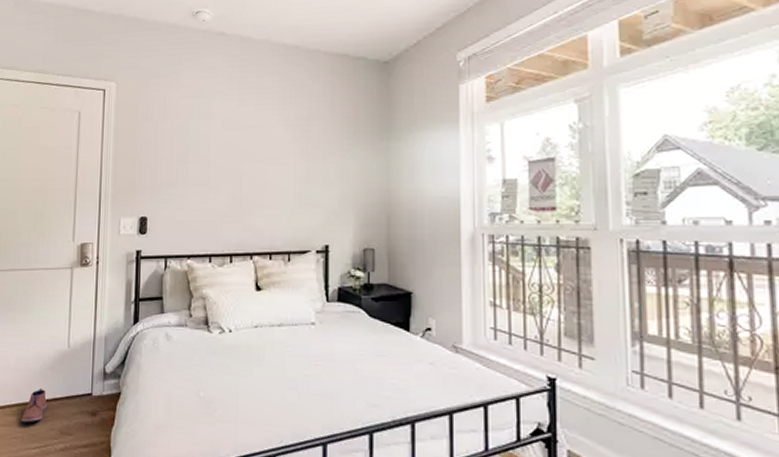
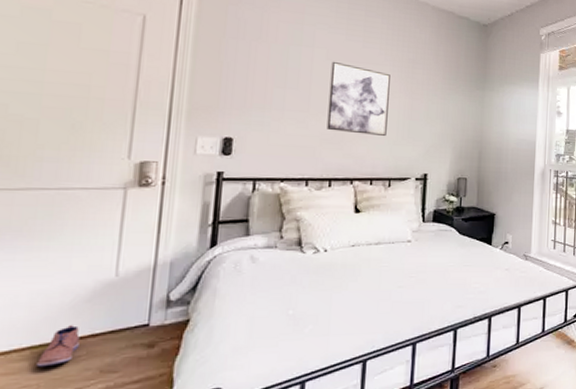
wall art: none [225,129,284,206] -> present [327,61,390,137]

